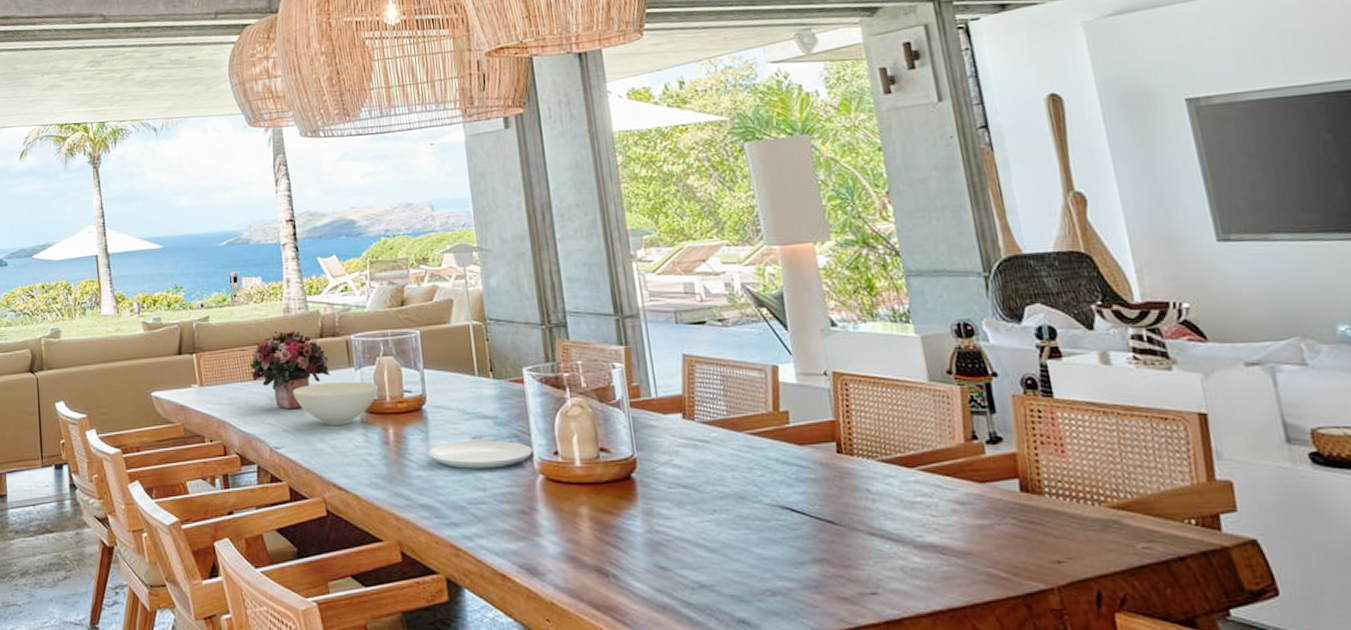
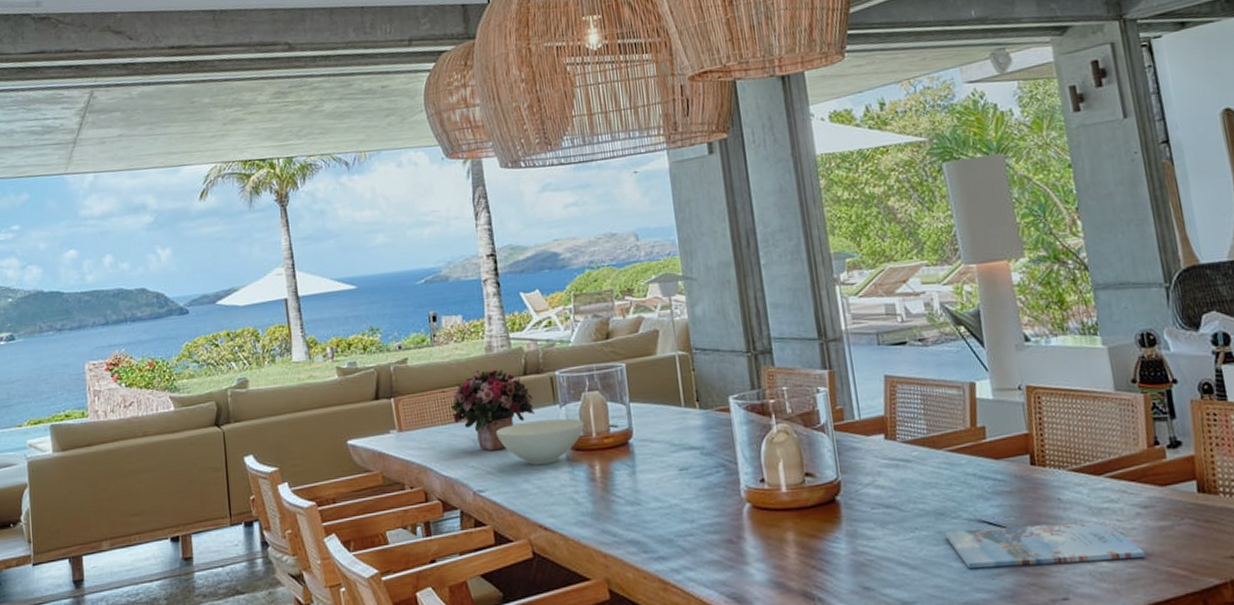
plate: present [427,440,533,469] -> none [634,470,739,502]
magazine: none [745,514,963,557] -> present [944,520,1146,569]

